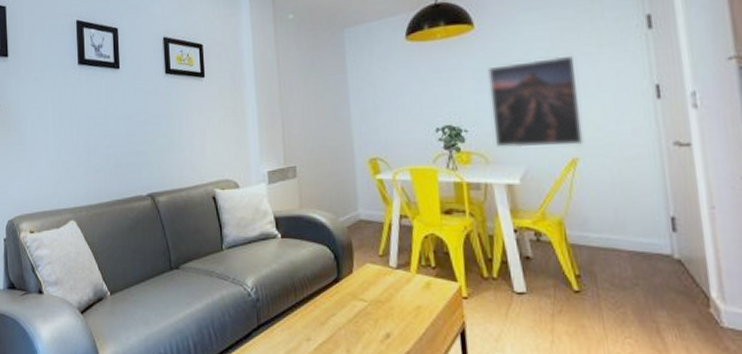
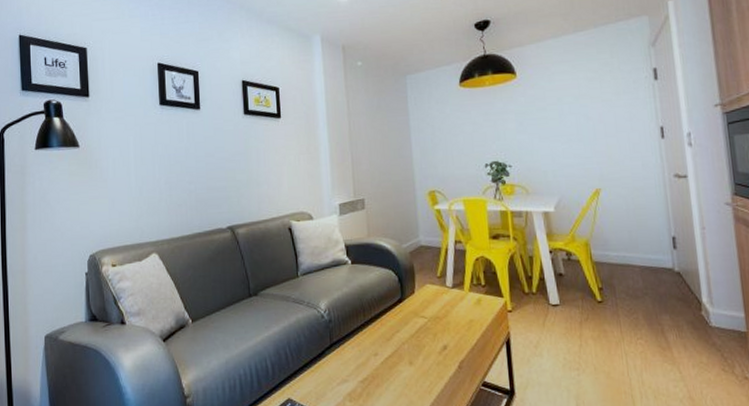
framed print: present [488,55,584,148] -> none [528,101,605,181]

